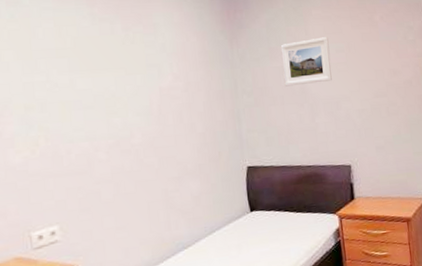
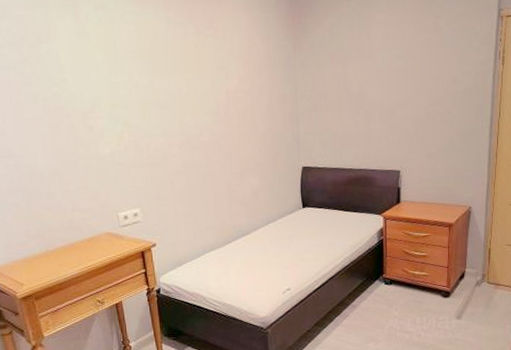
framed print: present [280,37,332,87] -> none [341,42,390,92]

